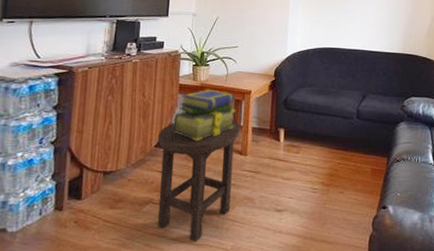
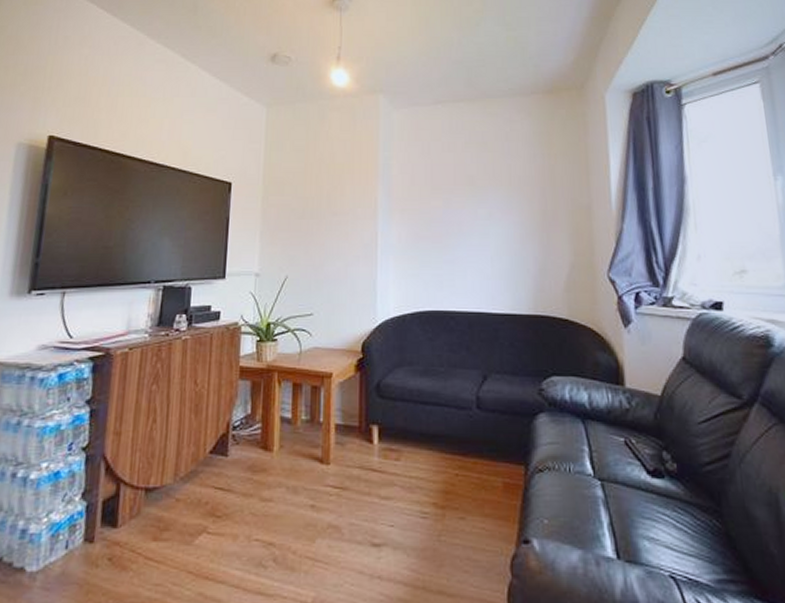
stool: present [157,120,240,242] -> none [213,414,319,591]
stack of books: present [173,89,236,140] -> none [232,372,314,443]

